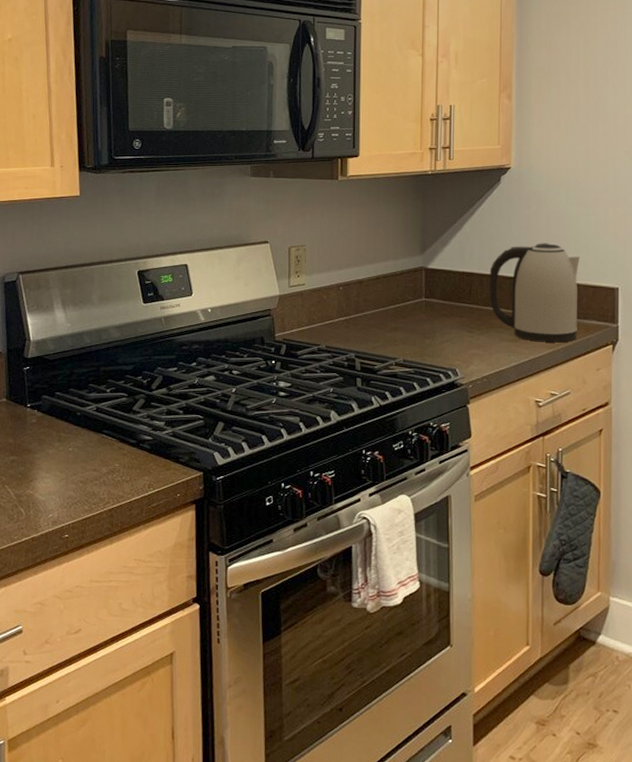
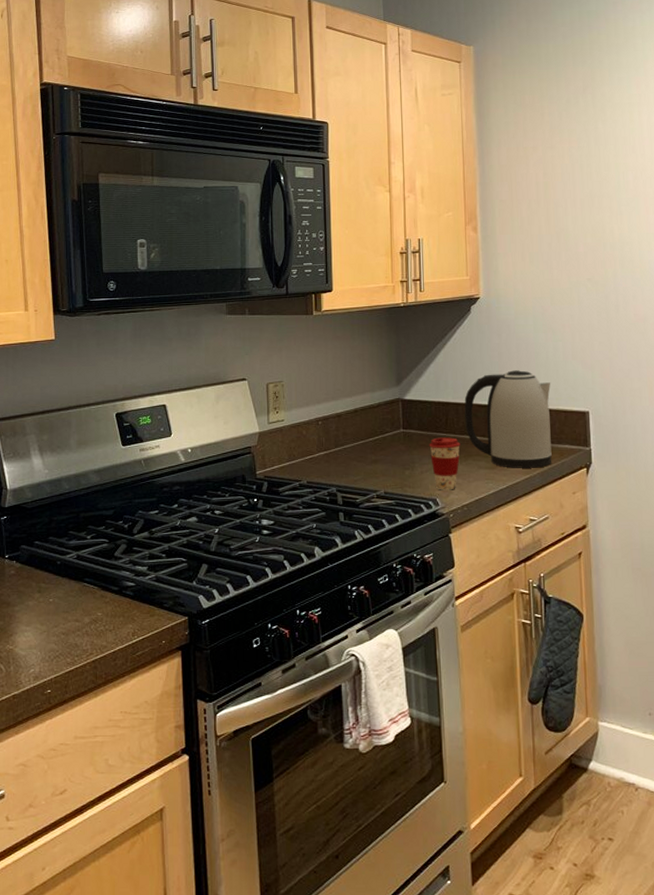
coffee cup: none [451,308,483,361] -> present [429,437,460,490]

